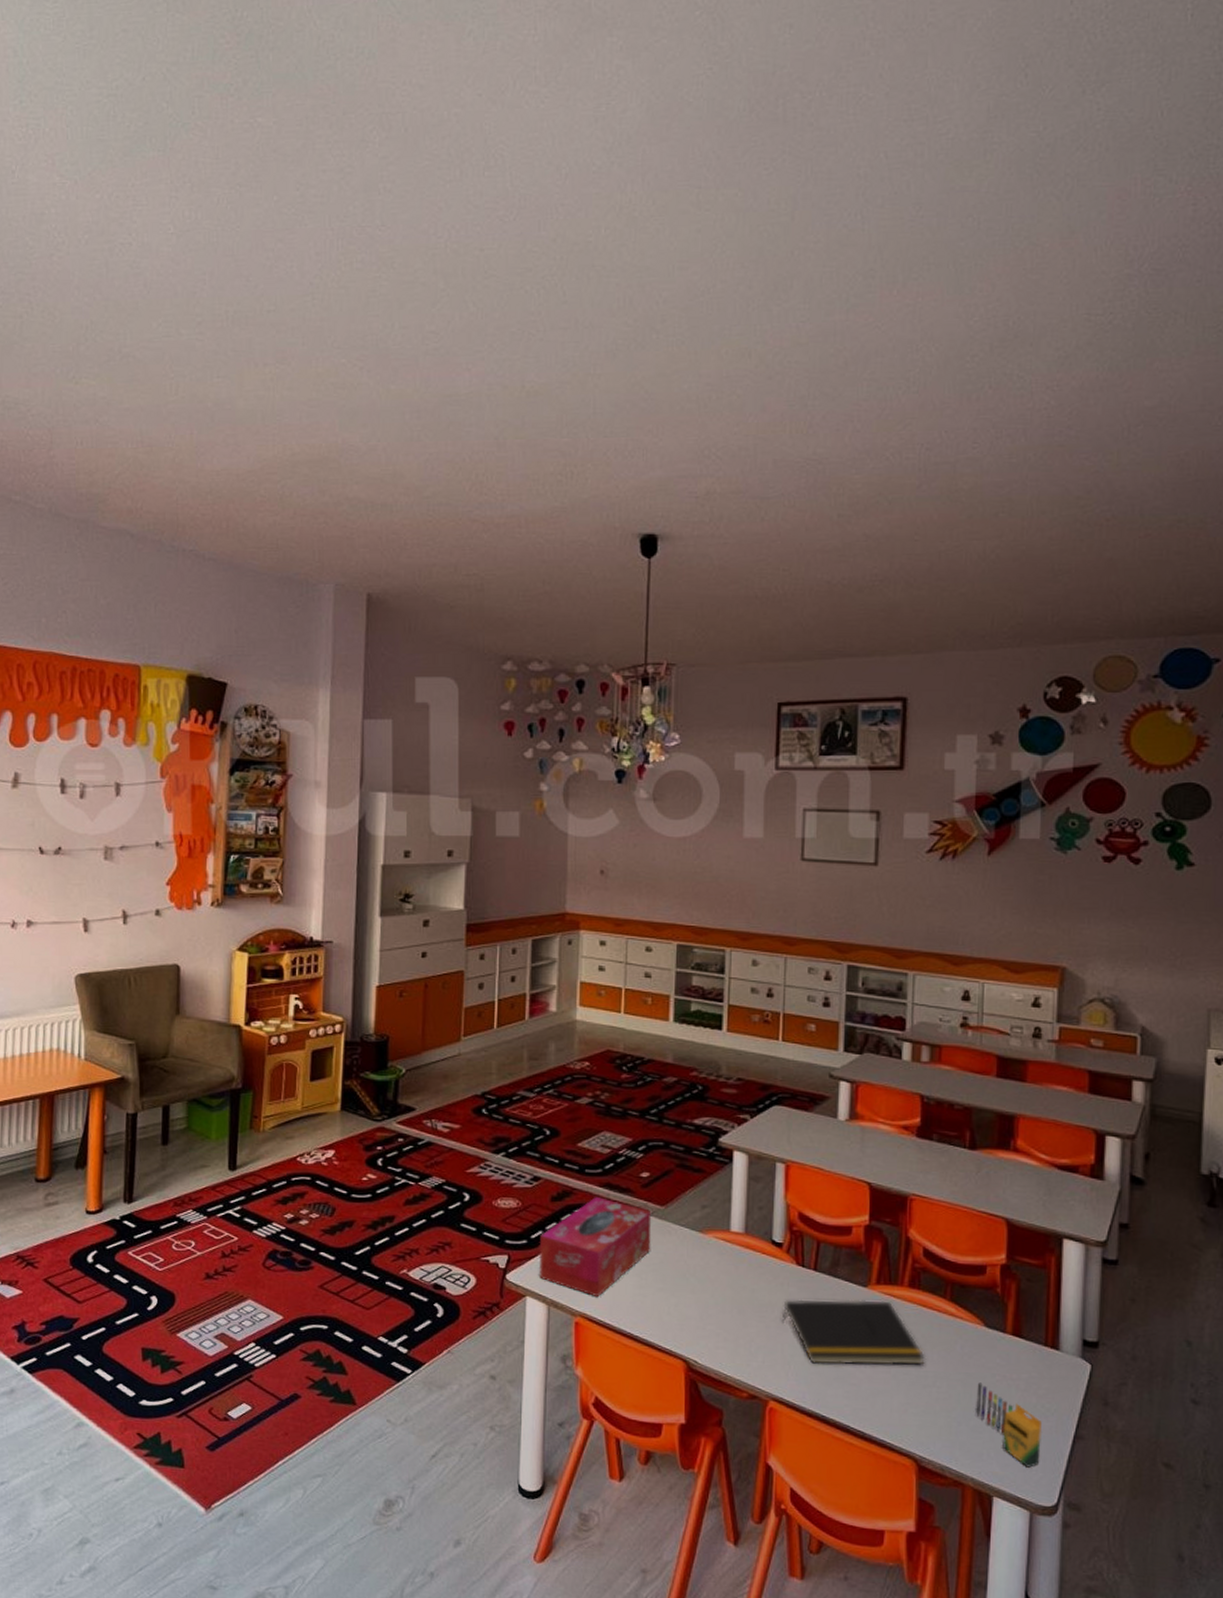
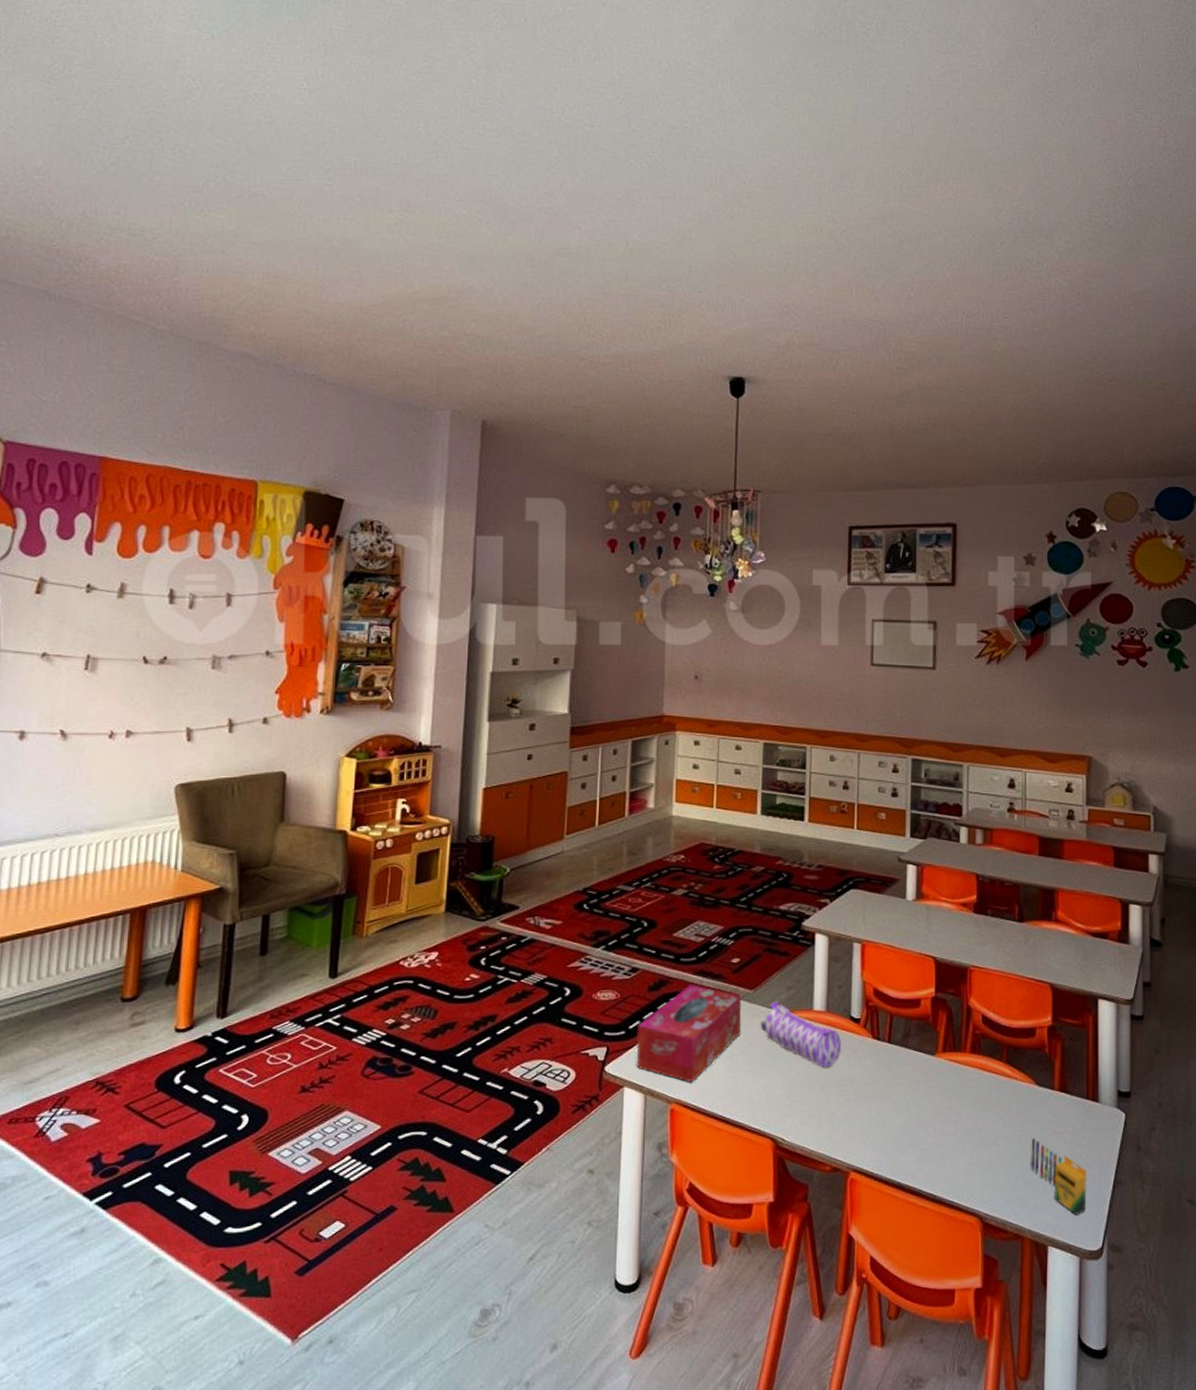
pencil case: none [673,1219,761,1292] -> present [761,1001,841,1068]
notepad: present [781,1299,925,1366] -> none [860,1067,986,1132]

